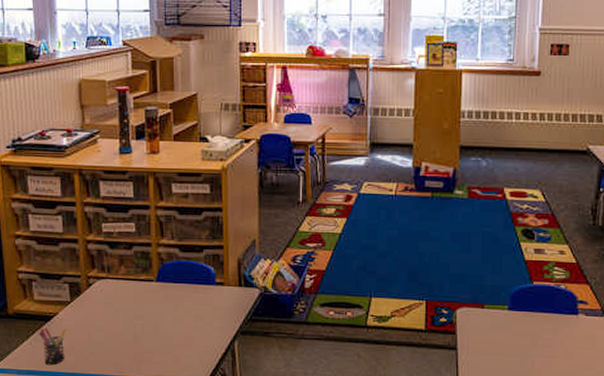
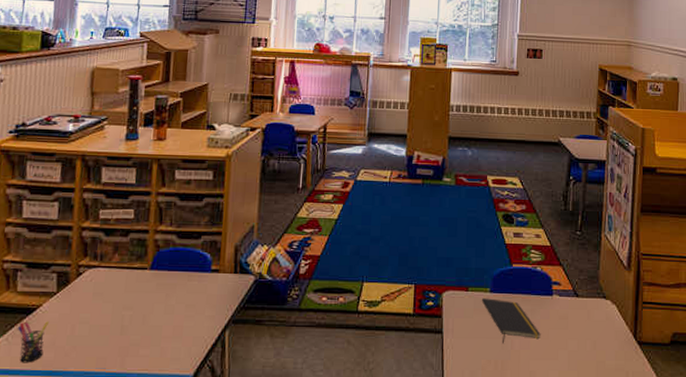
notepad: none [498,316,565,361] -> present [481,298,541,343]

